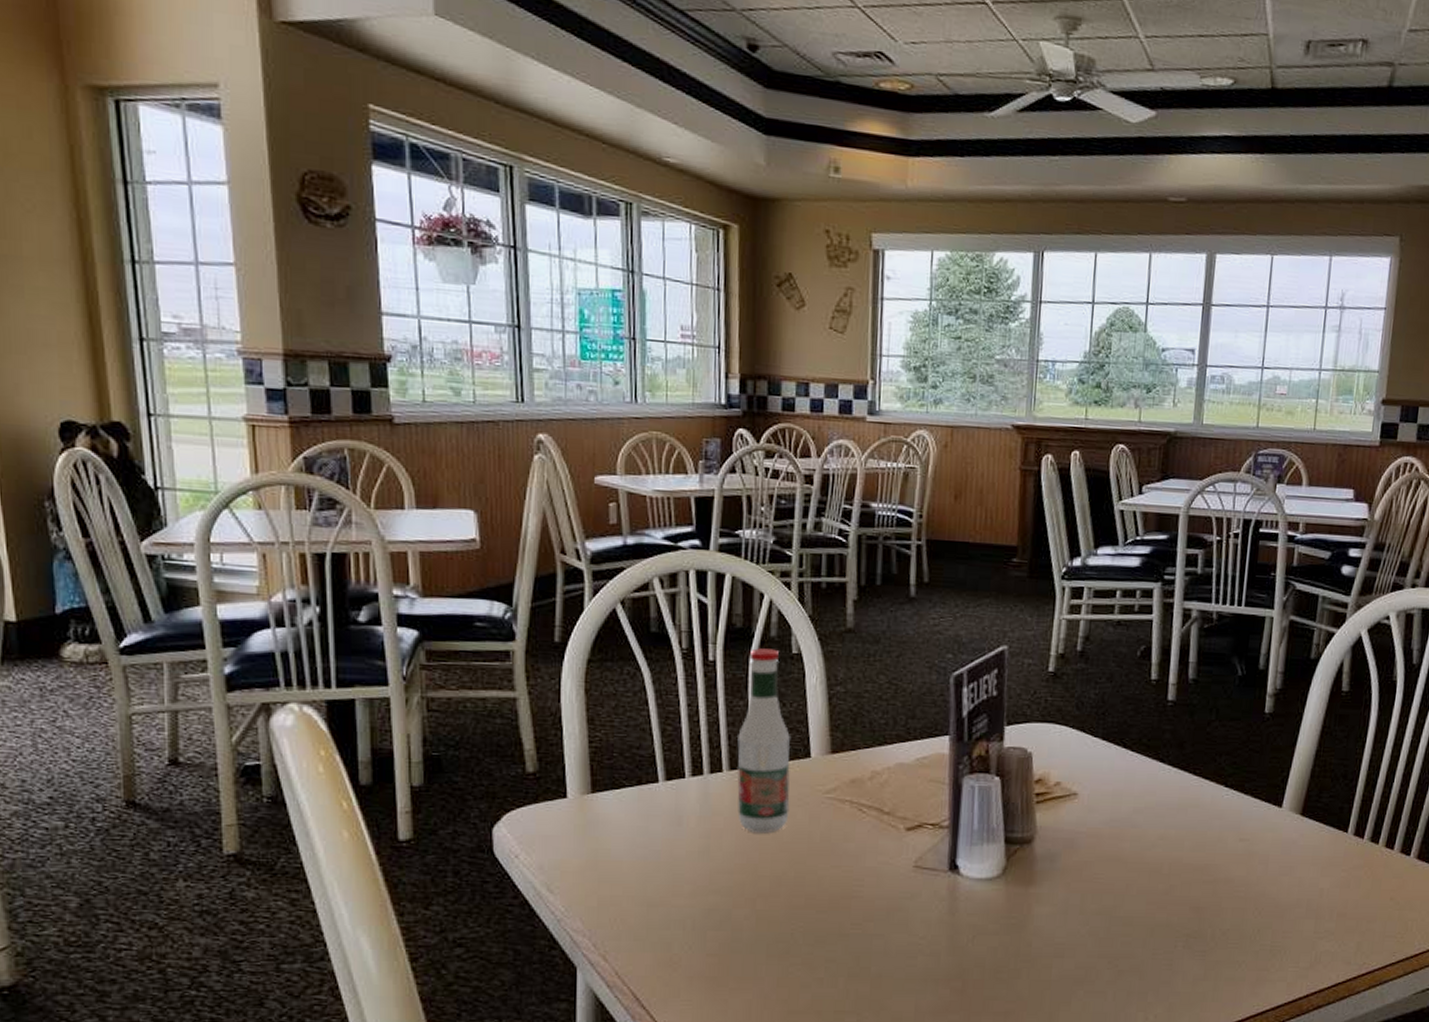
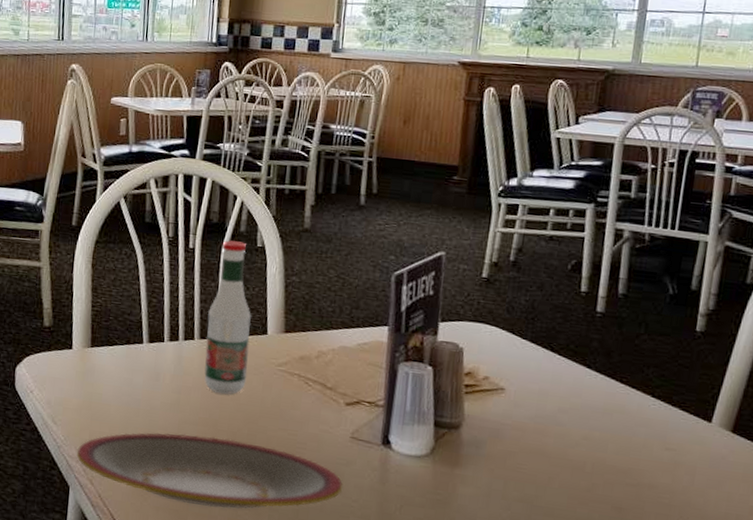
plate: none [582,885,909,968] -> present [76,432,344,509]

